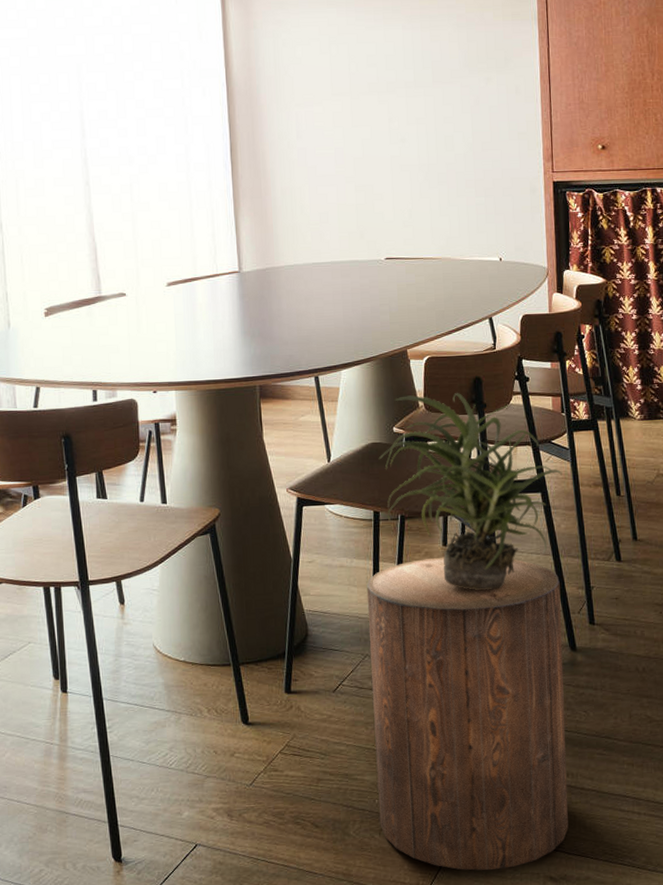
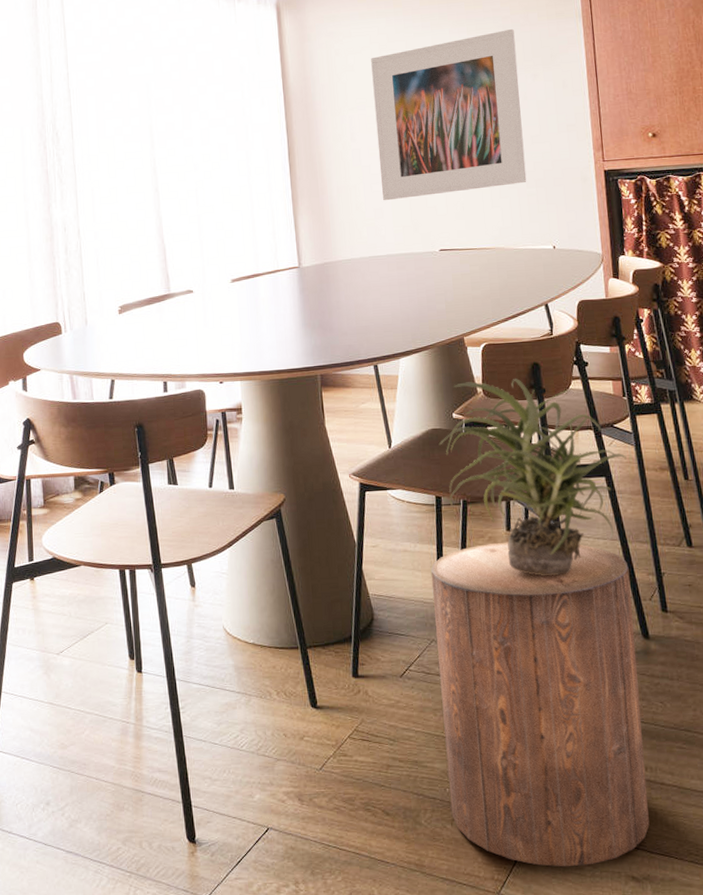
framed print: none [320,27,476,205] -> present [371,28,527,201]

